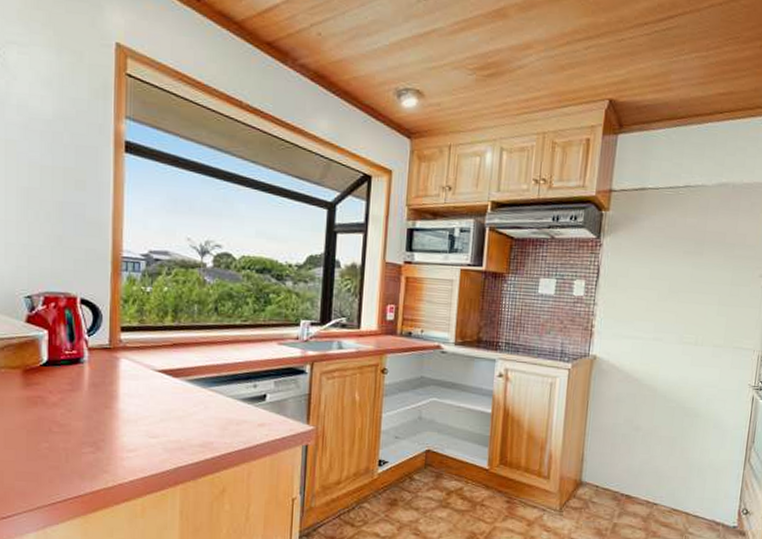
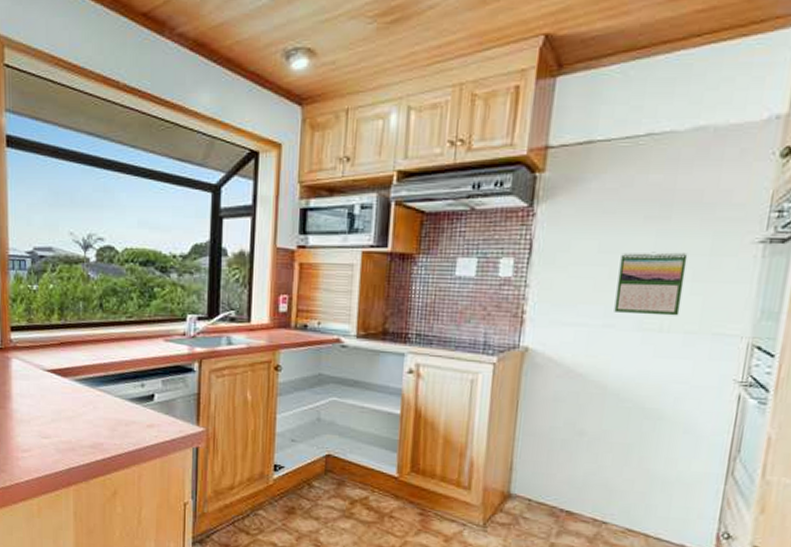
calendar: none [662,280,715,333] -> present [614,252,688,316]

